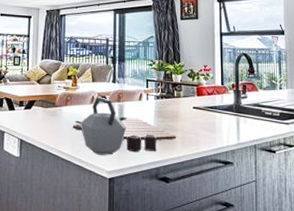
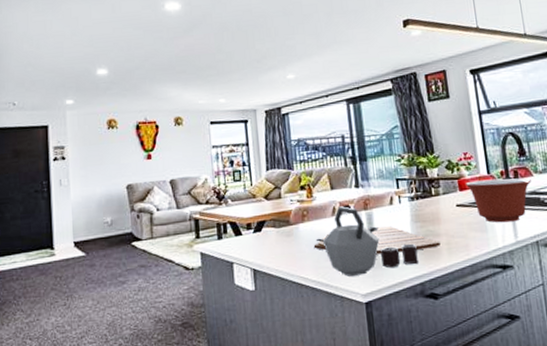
mixing bowl: none [202,89,256,127] -> present [465,178,531,223]

